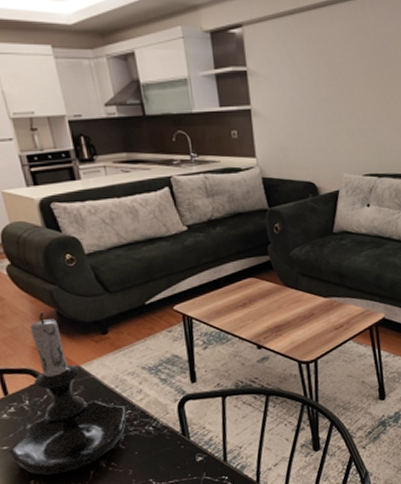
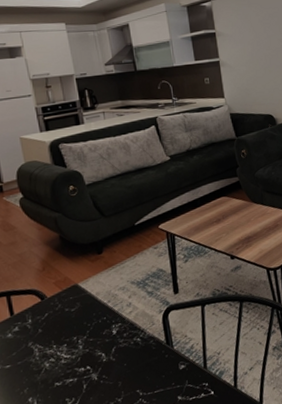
candle holder: present [8,311,128,476] -> none [11,236,118,392]

